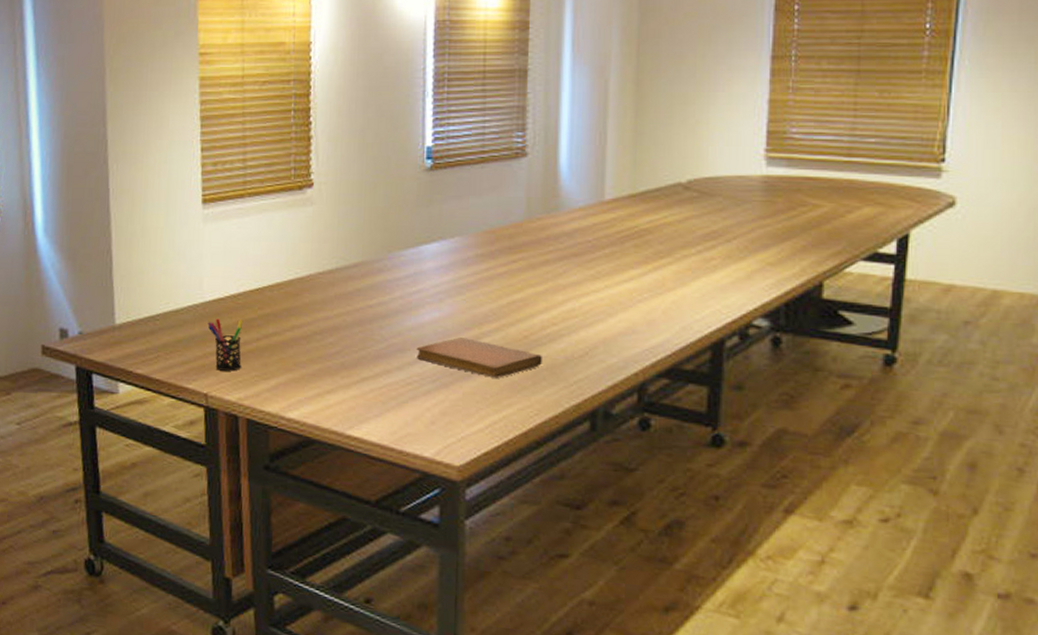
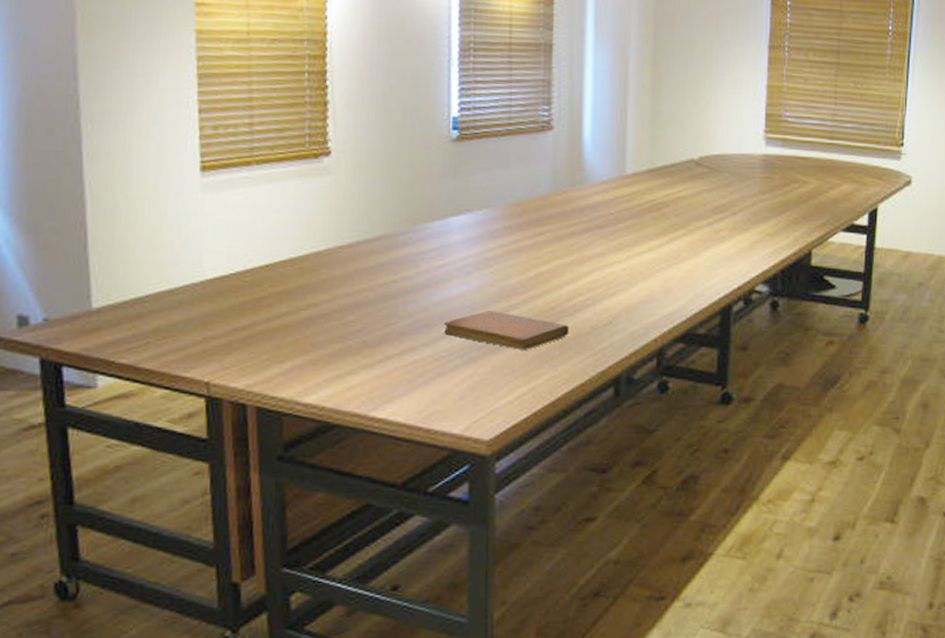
pen holder: present [207,318,243,371] -> none [208,298,252,356]

